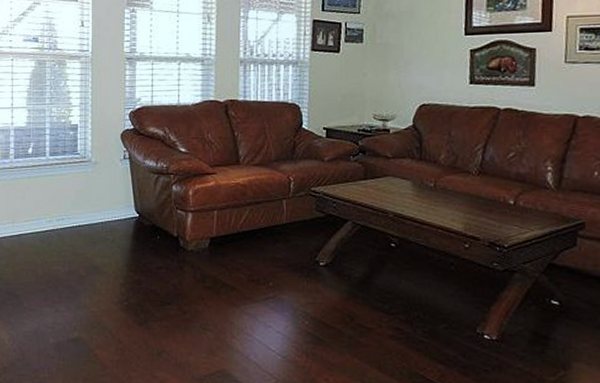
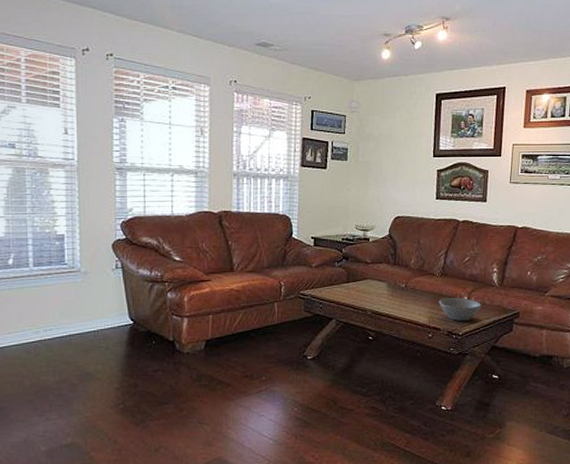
bowl: none [476,201,533,231] -> present [439,298,482,322]

